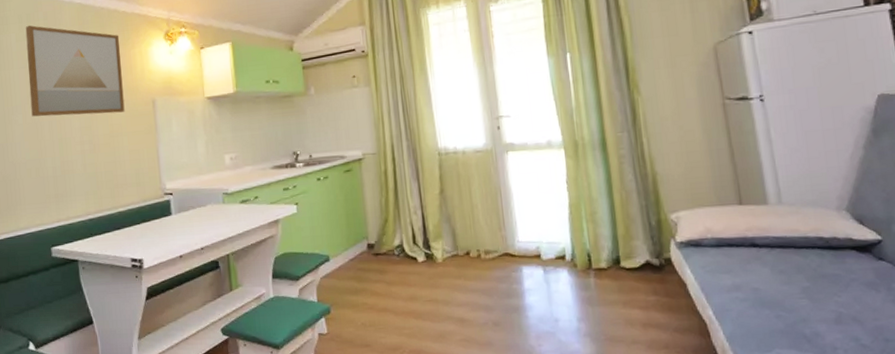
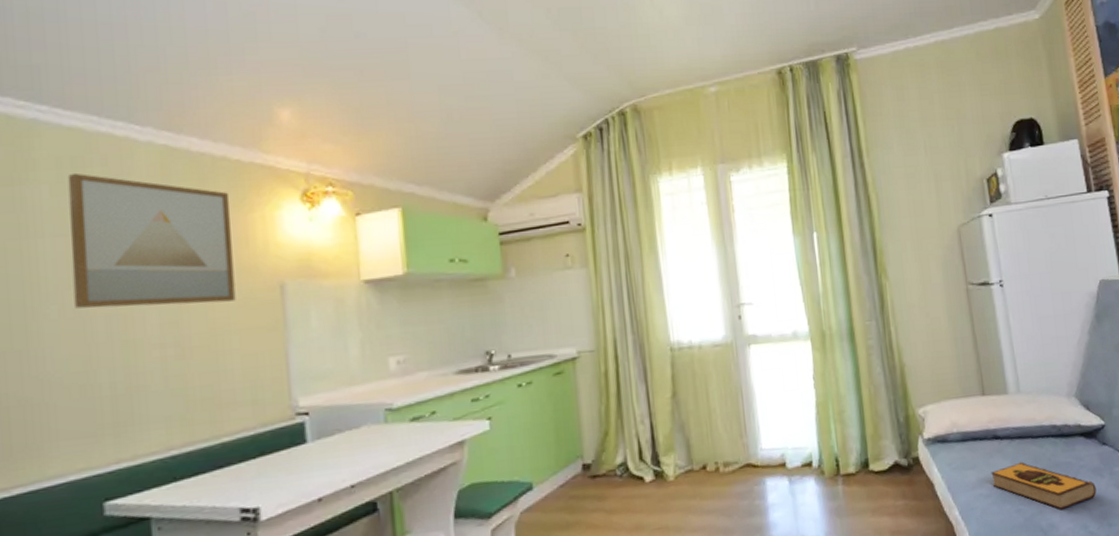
hardback book: none [748,270,871,320] -> present [991,461,1097,510]

